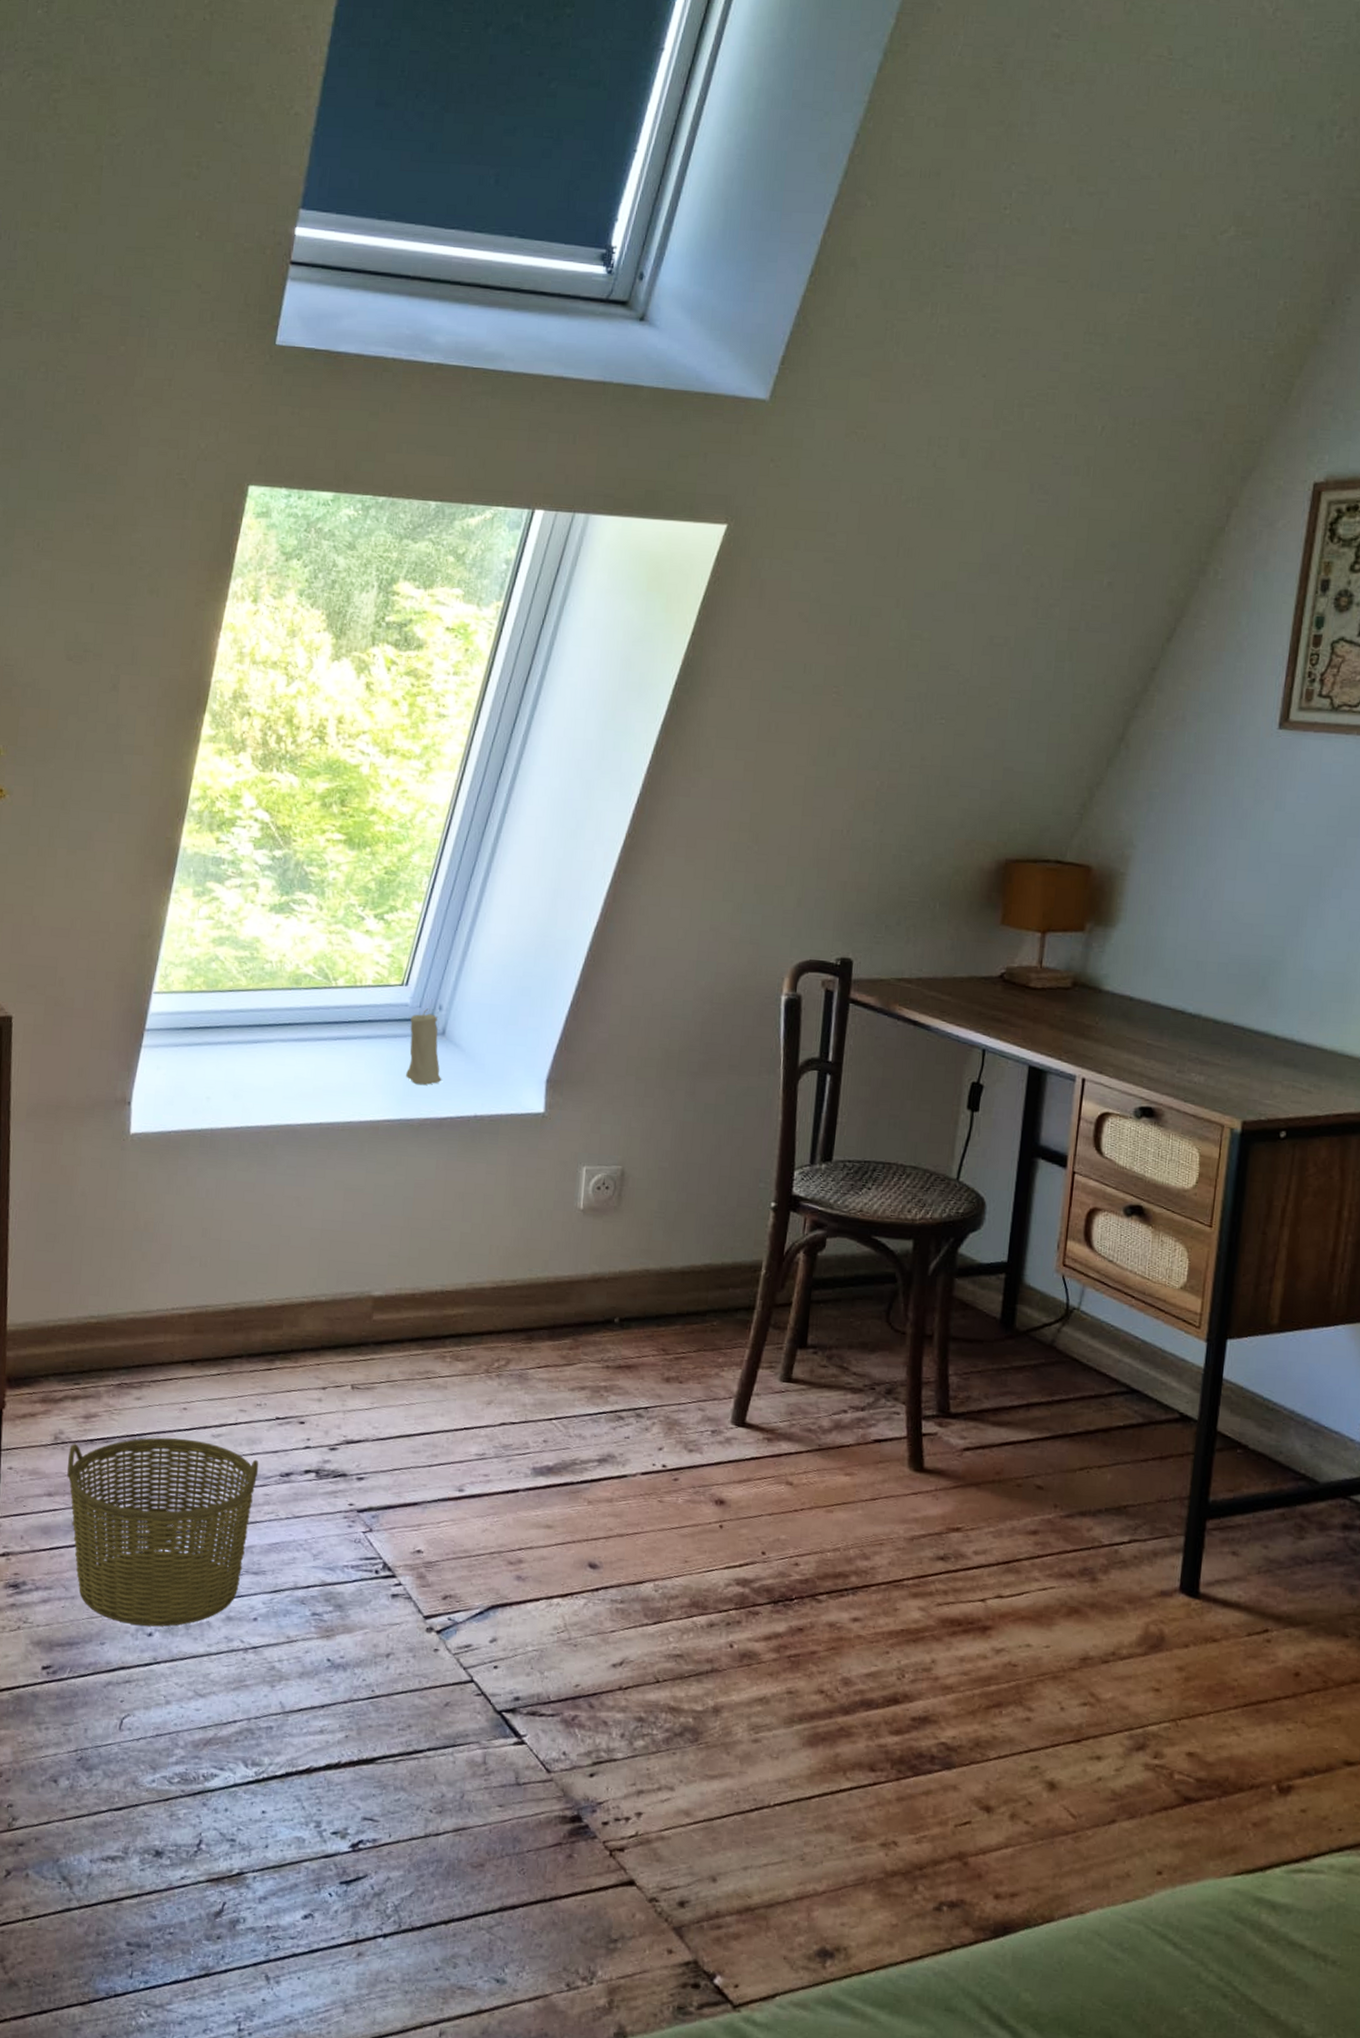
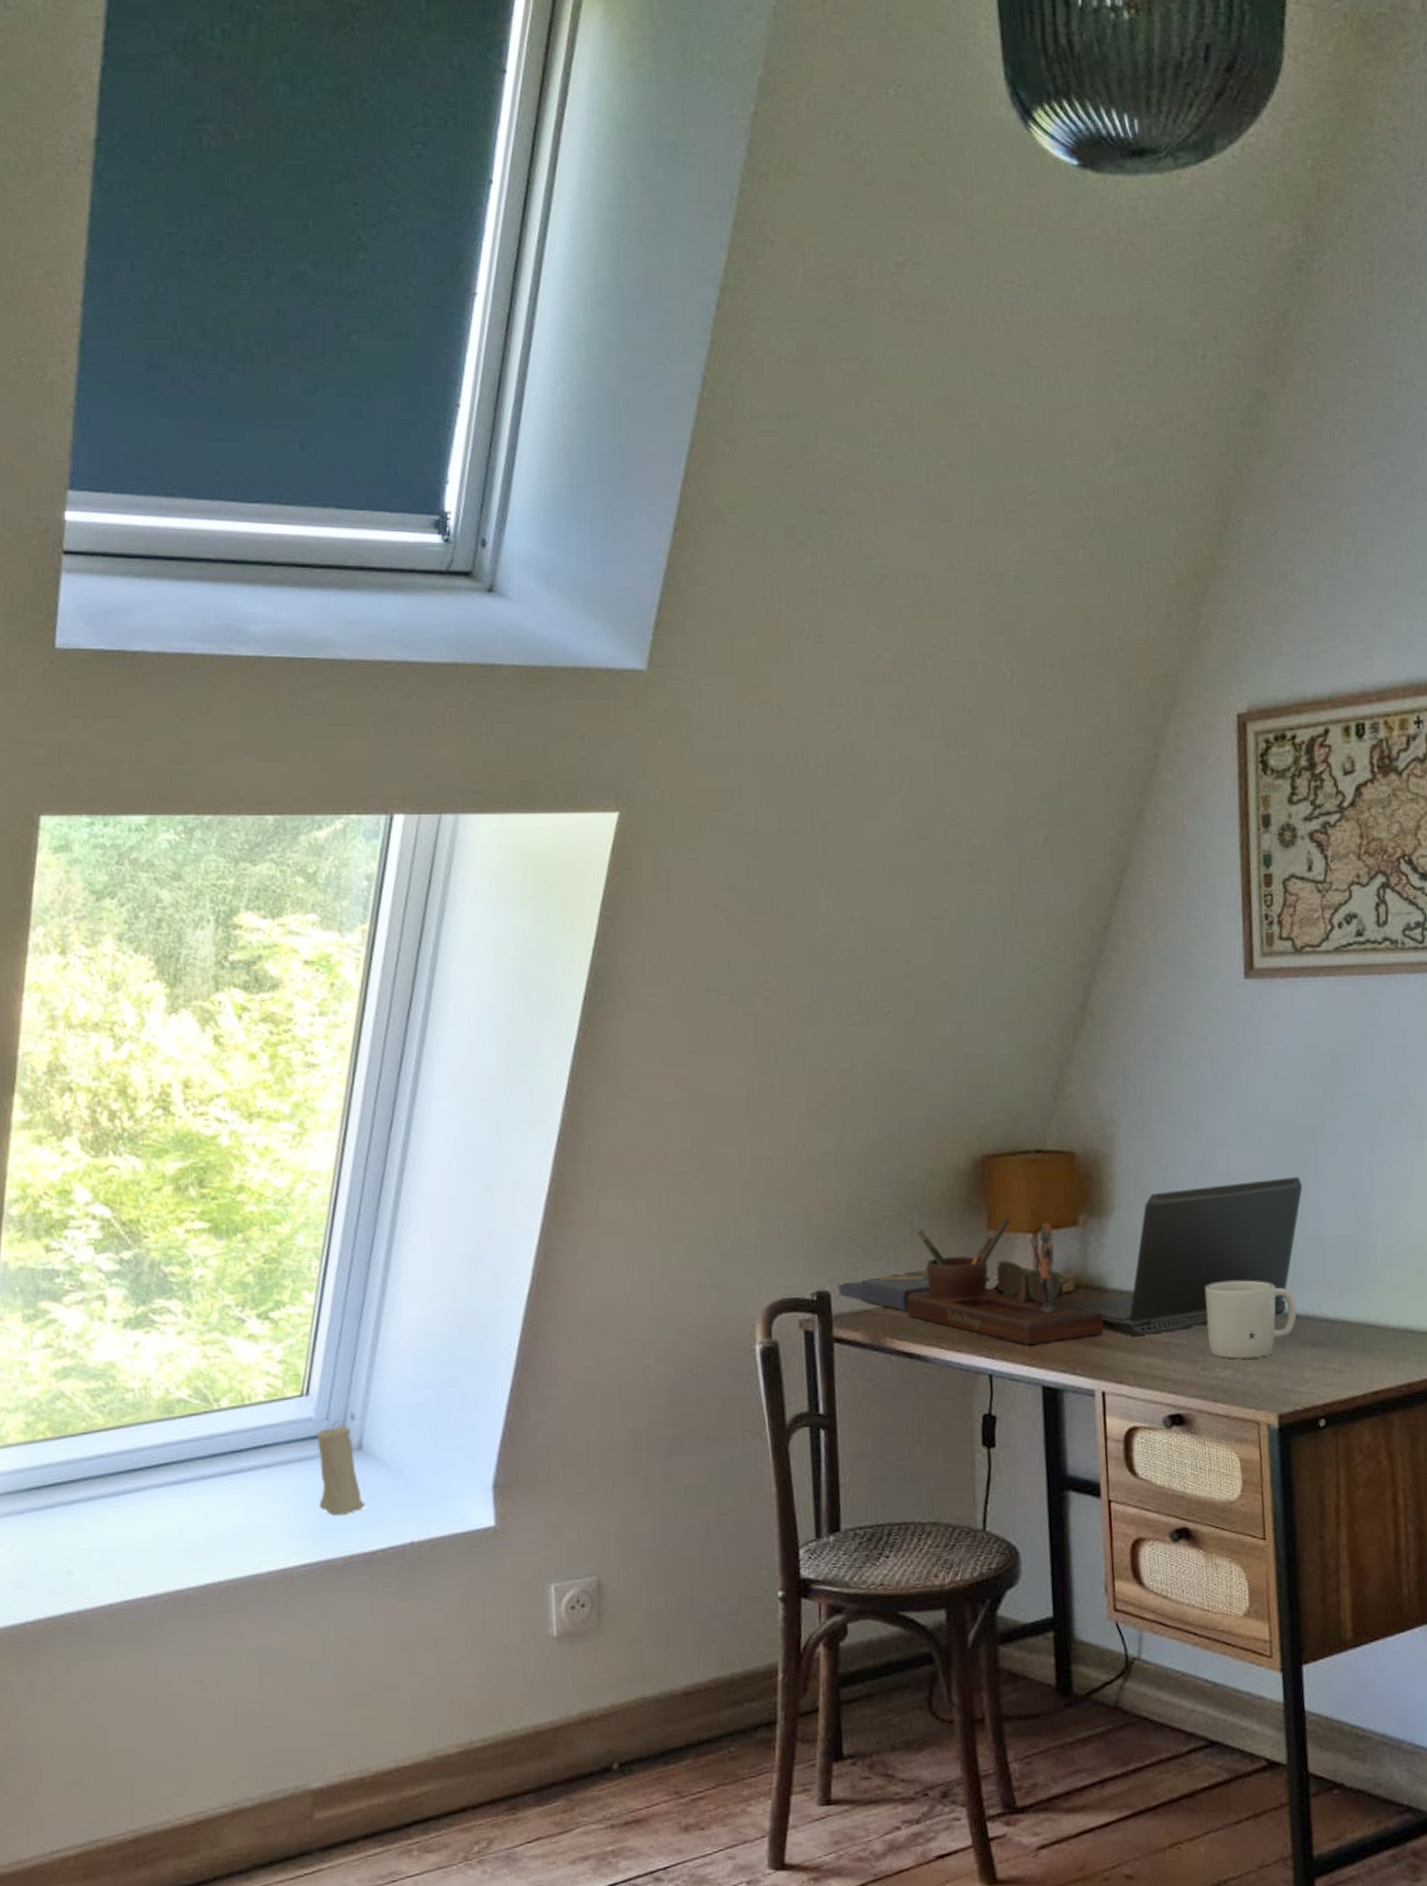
book: none [860,947,996,985] -> present [838,1264,990,1311]
desk organizer: none [917,915,1094,1030] -> present [906,1216,1104,1346]
laptop computer: none [1064,911,1302,1035] -> present [1068,1177,1303,1336]
mug: none [1187,997,1276,1070] -> present [1204,1280,1297,1359]

